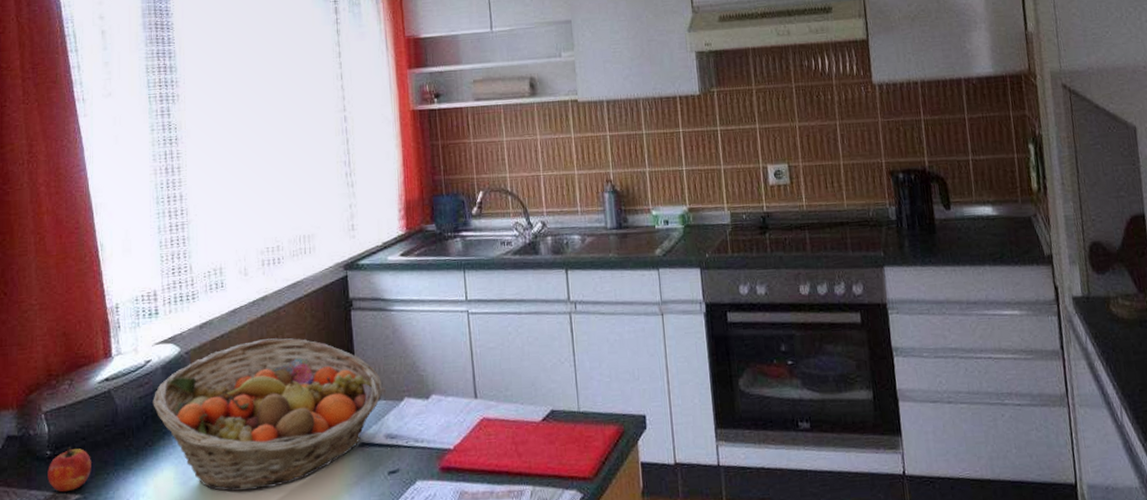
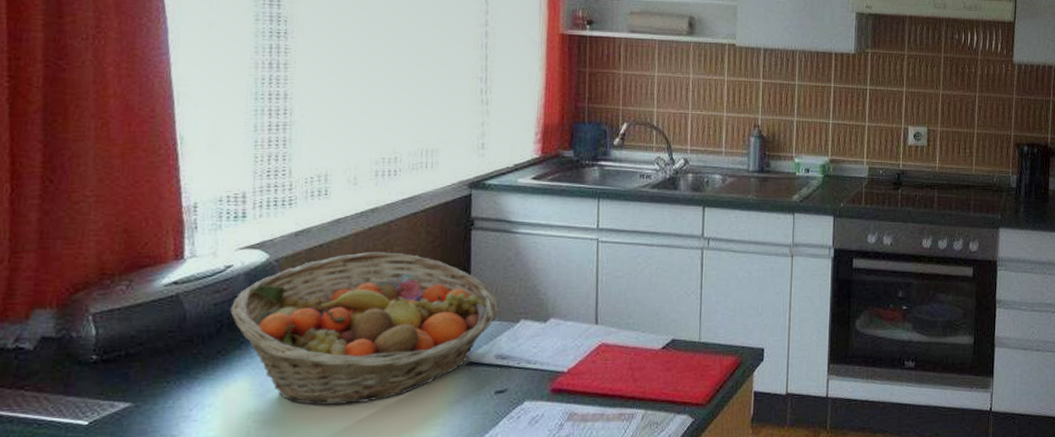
apple: present [48,447,91,493] -> none [90,352,148,400]

